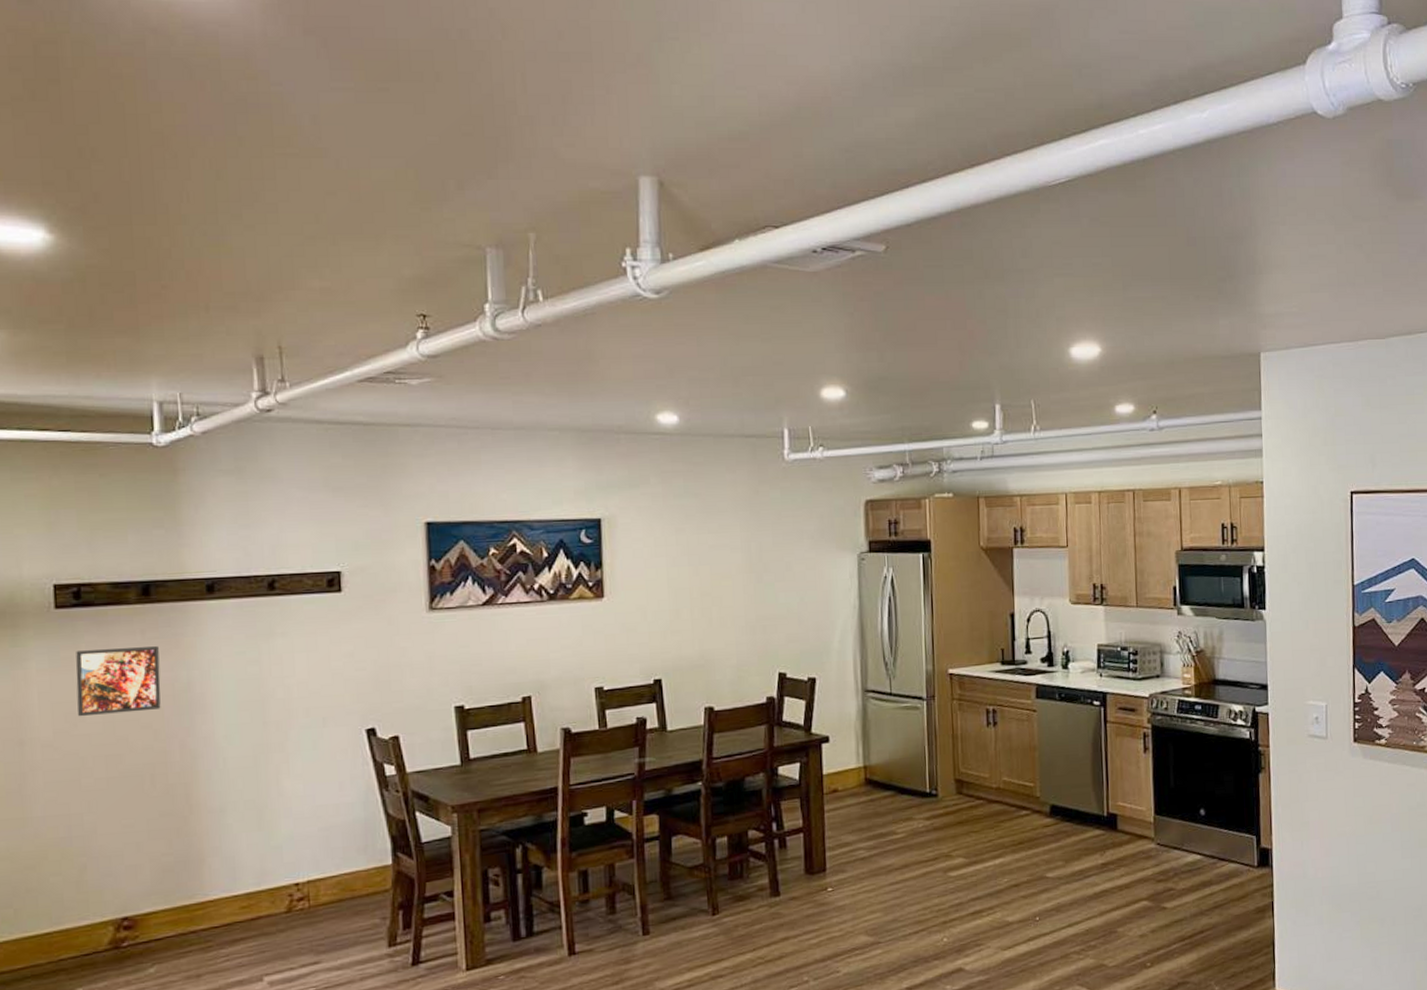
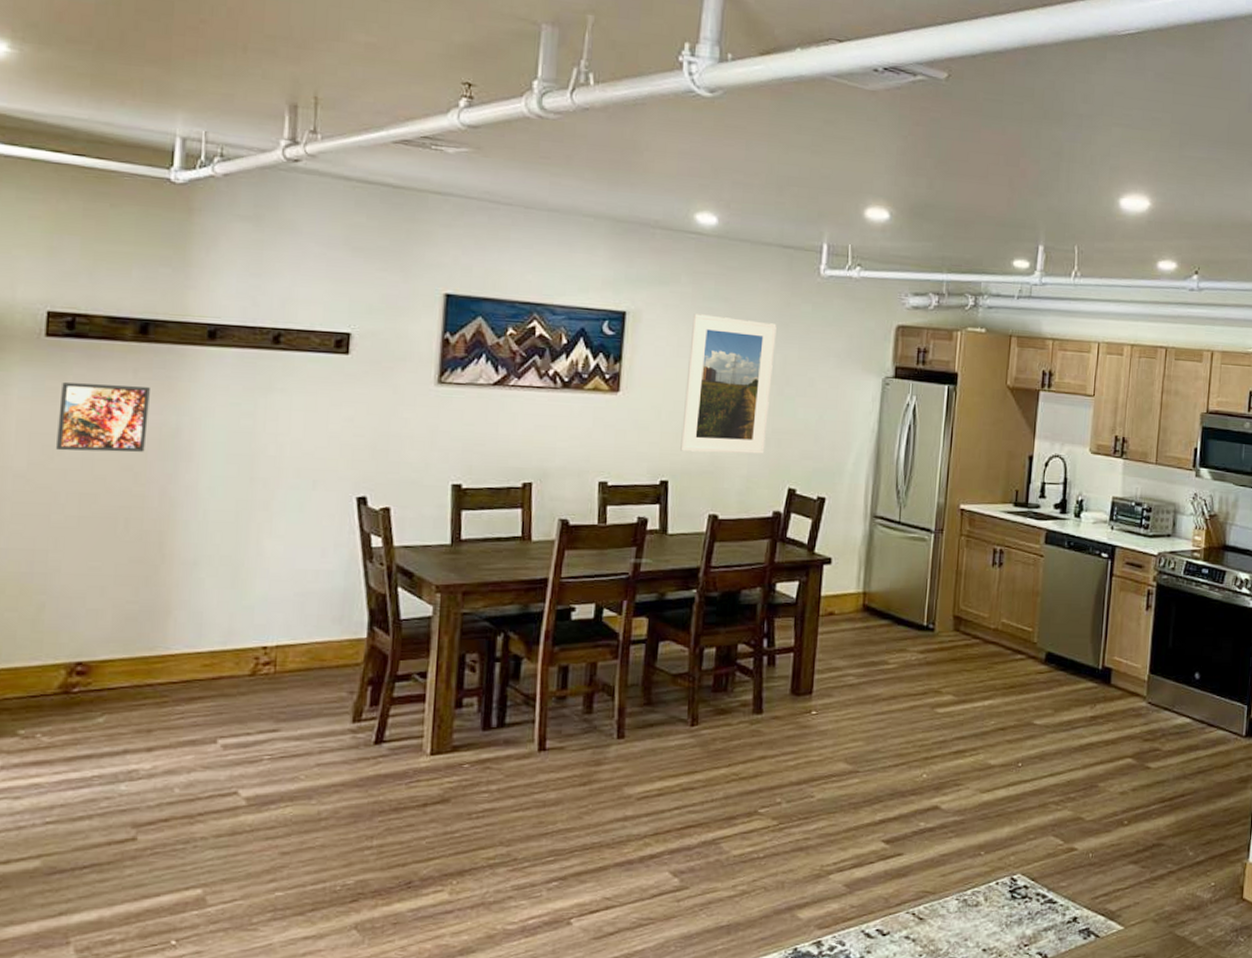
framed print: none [666,512,751,649] -> present [680,314,777,454]

